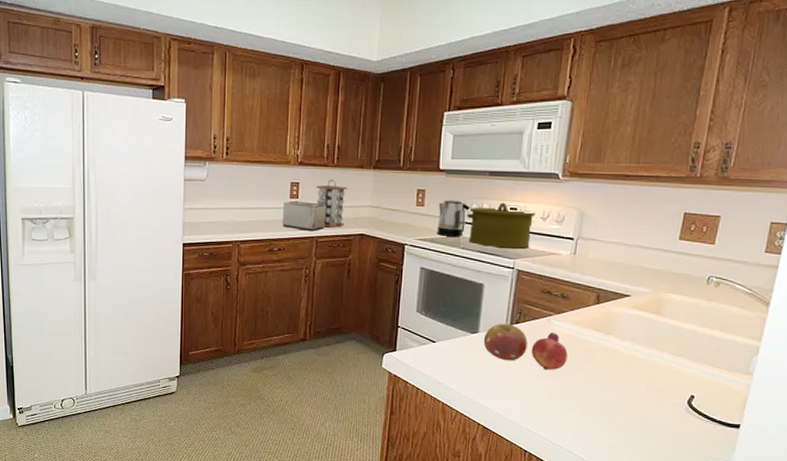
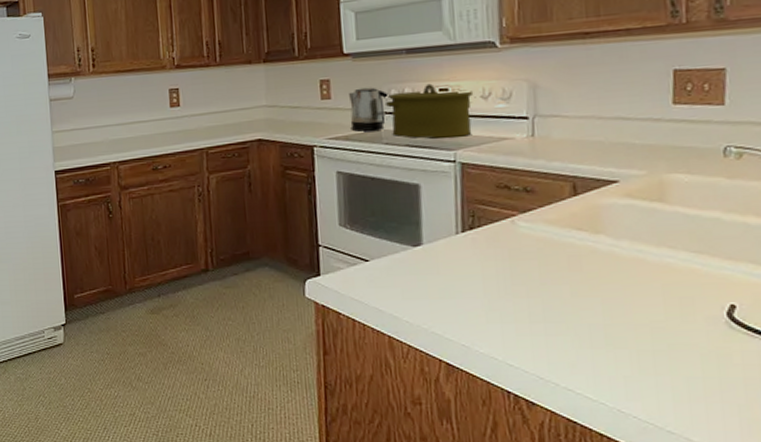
toaster: present [282,201,327,232] -> none [163,108,216,143]
spice rack: present [316,179,347,228] -> none [199,80,238,136]
fruit: present [483,324,528,361] -> none [429,231,490,278]
fruit: present [531,331,568,371] -> none [494,235,546,286]

